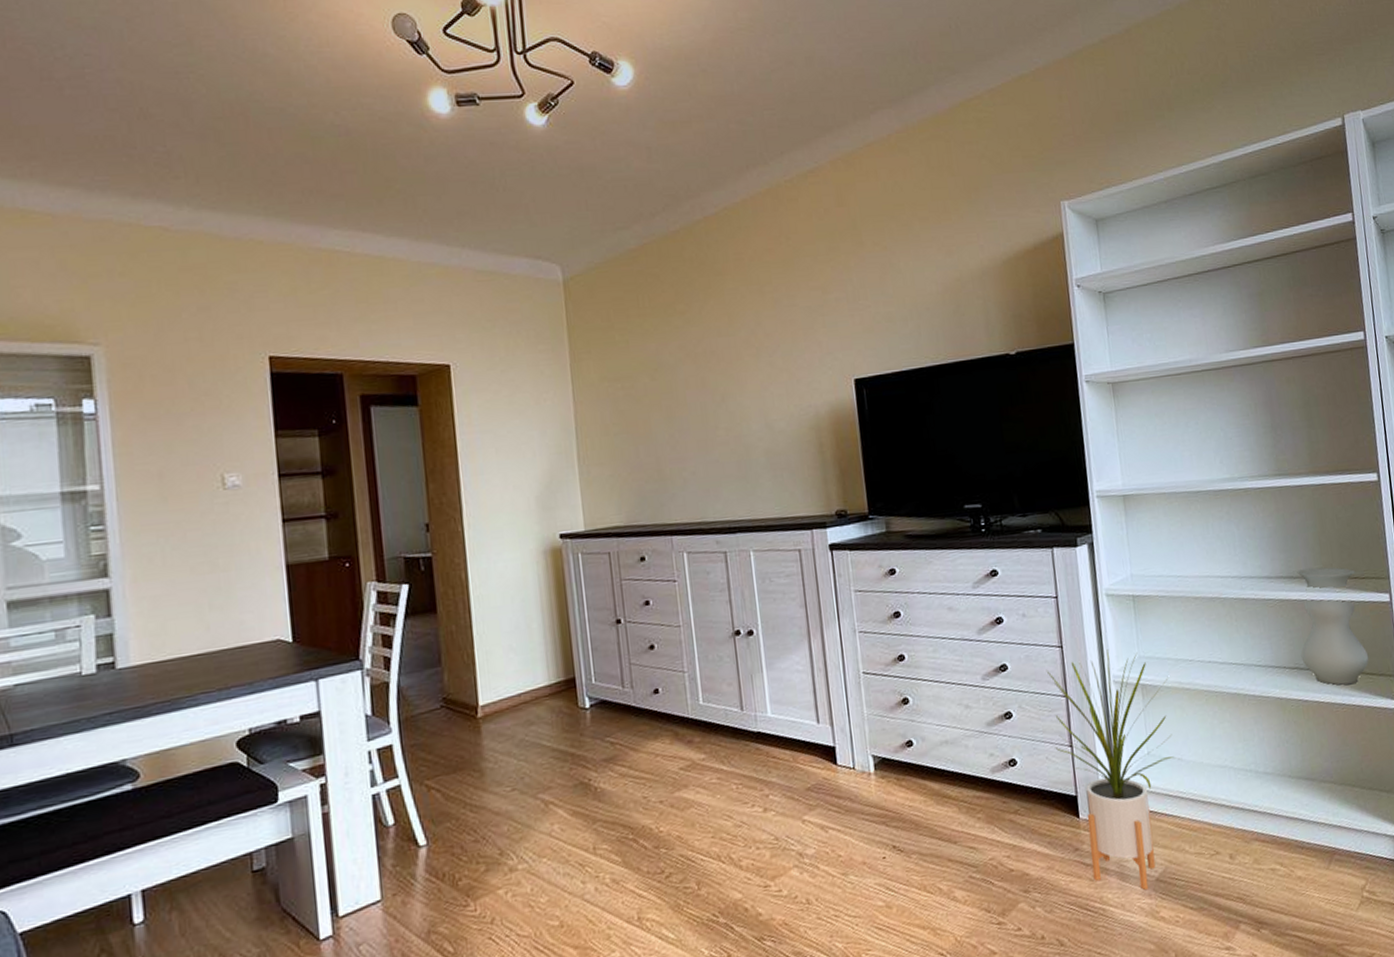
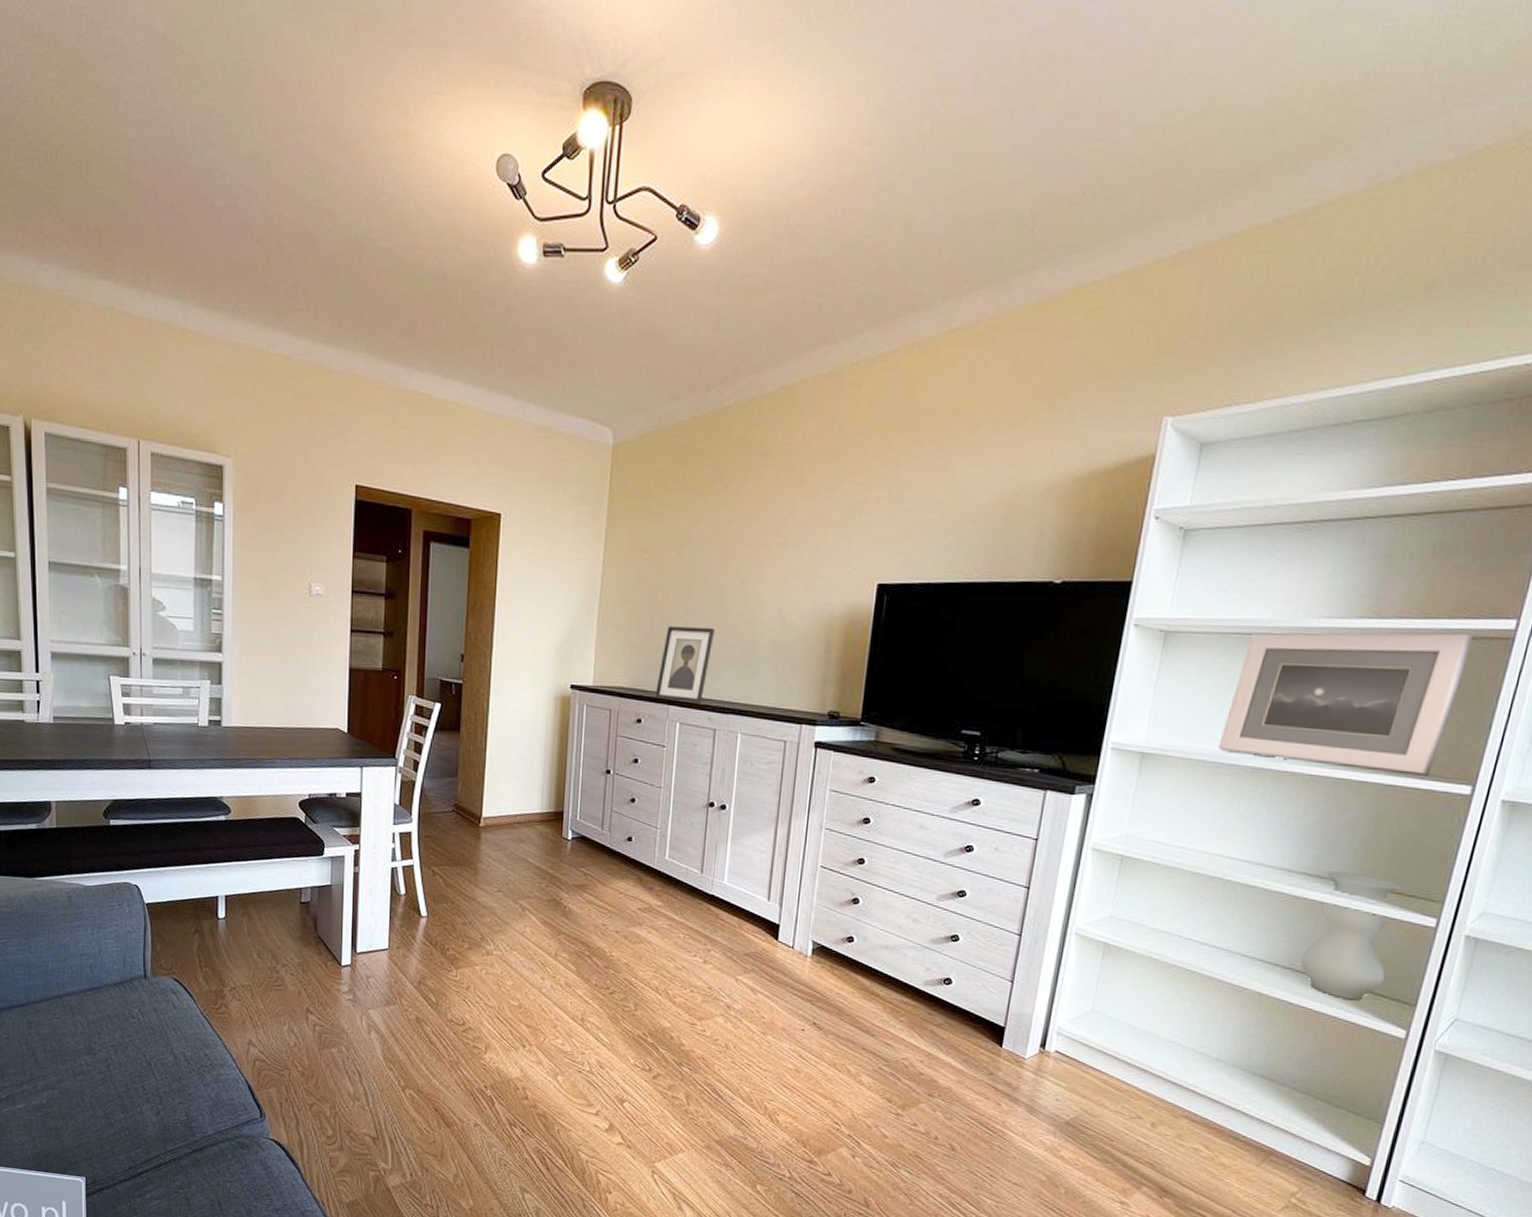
picture frame: none [654,448,707,532] -> present [655,626,715,703]
house plant: present [1046,649,1180,891] -> none [994,901,1137,1129]
picture frame: none [1179,348,1345,481] -> present [1218,633,1474,776]

